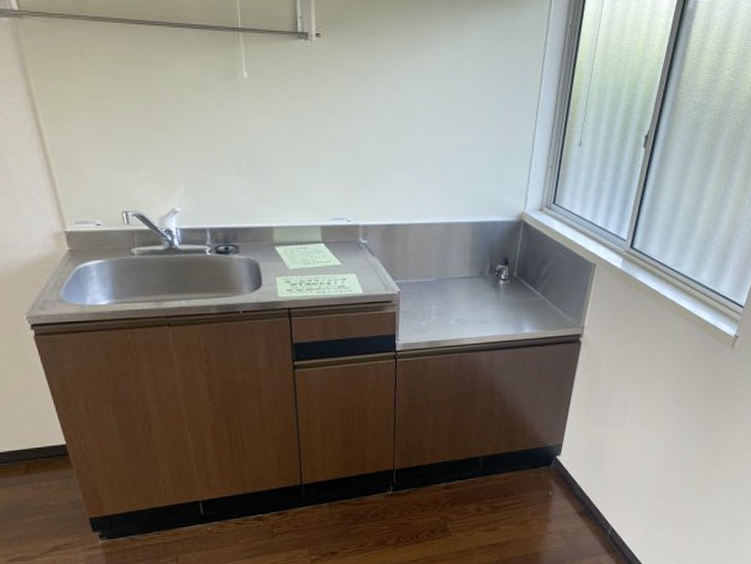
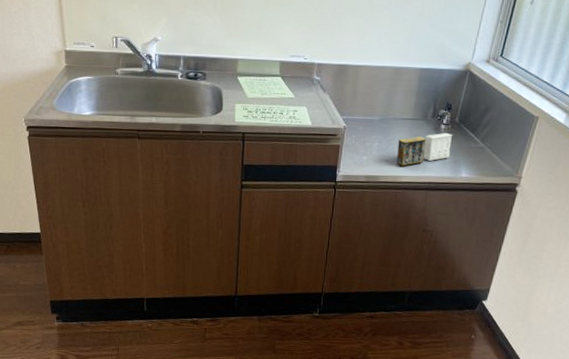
box: none [457,288,513,328] -> present [397,132,453,166]

